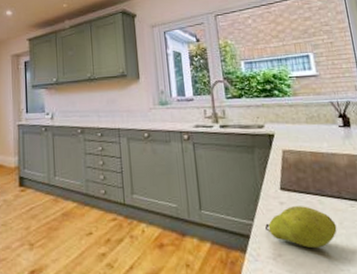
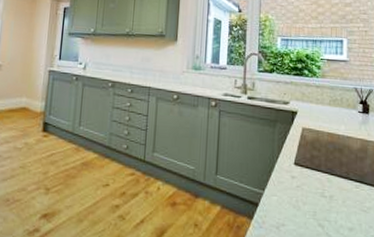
fruit: present [265,206,337,249] -> none [274,181,339,222]

